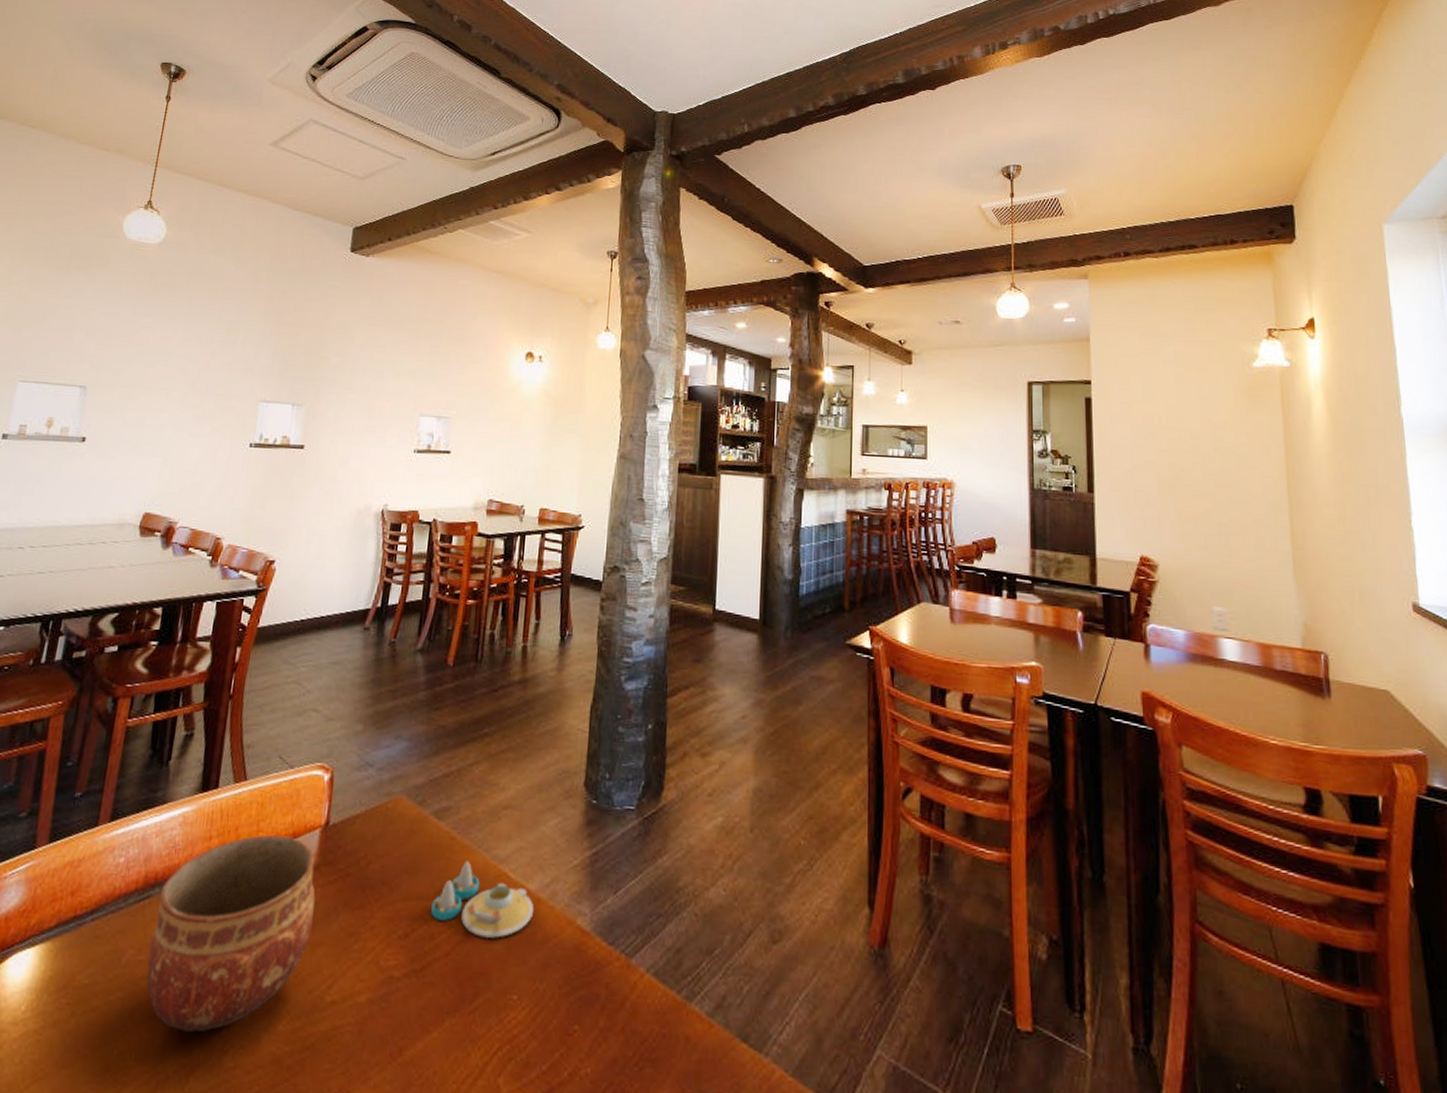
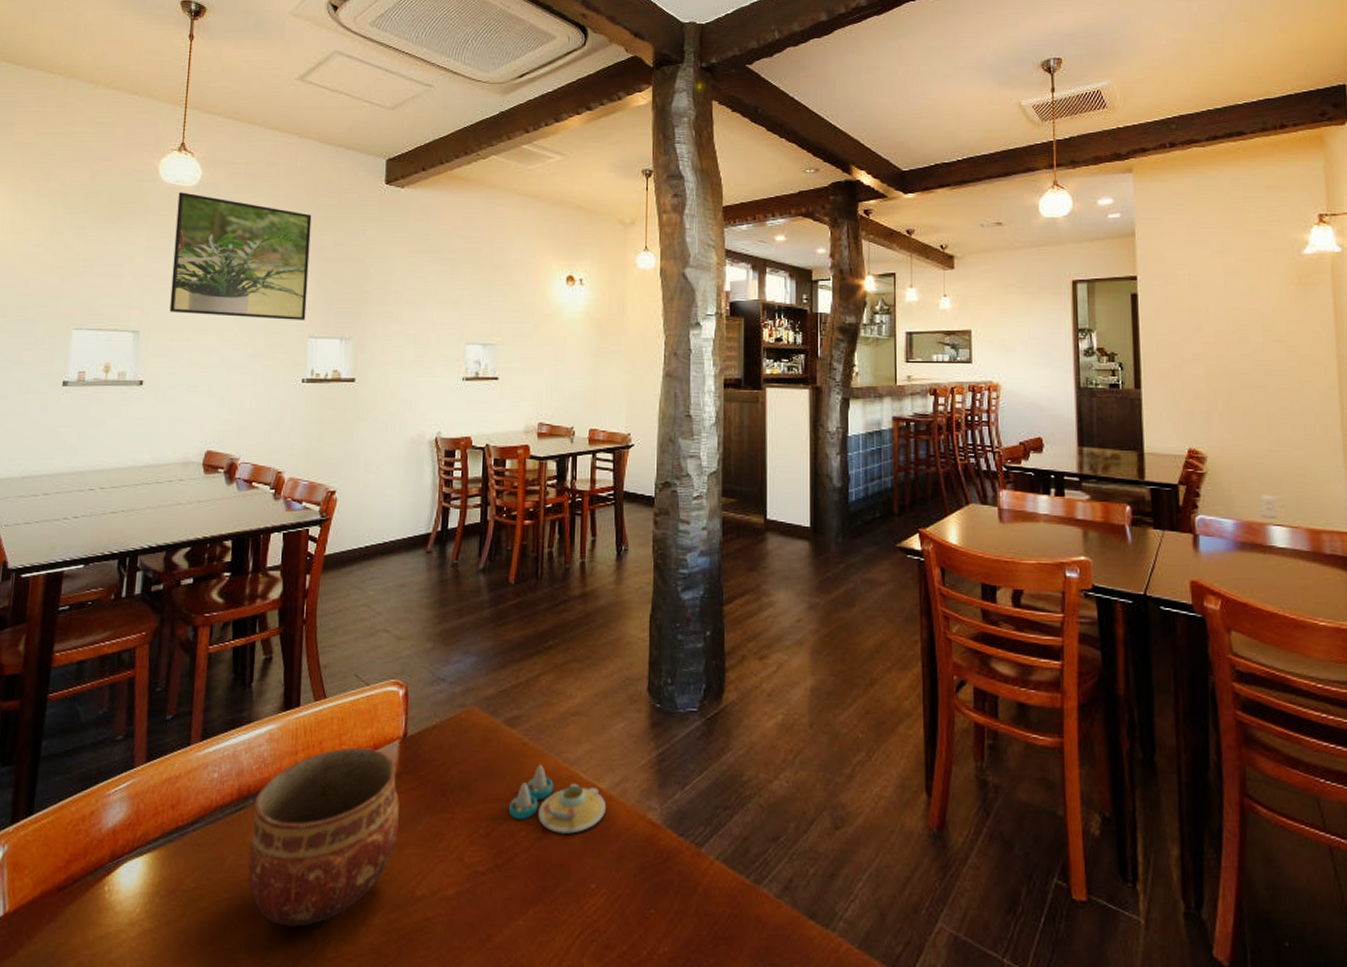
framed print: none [120,249,274,384] -> present [169,192,312,320]

